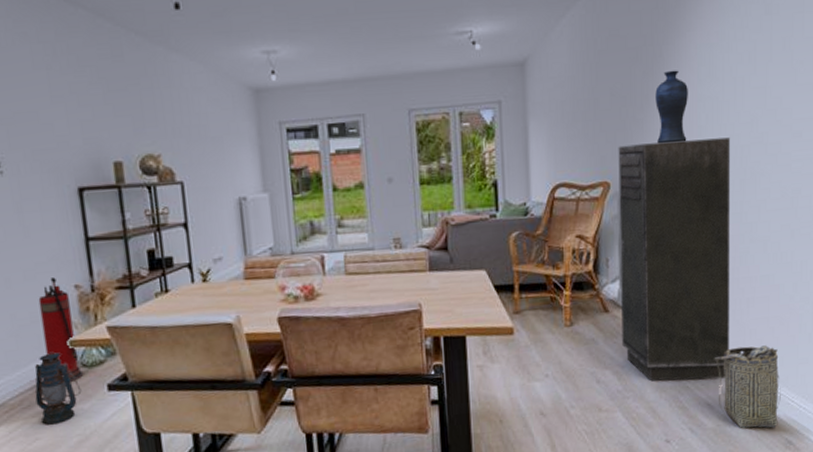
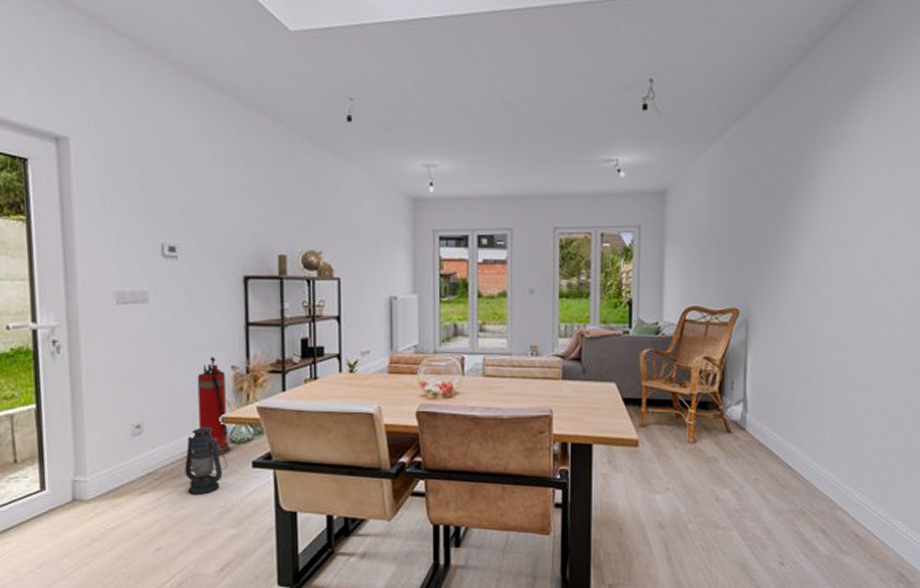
storage cabinet: present [618,137,731,381] -> none [742,276,857,508]
vase: present [655,70,688,144] -> none [787,209,819,277]
basket: present [714,345,781,428] -> none [831,477,896,560]

